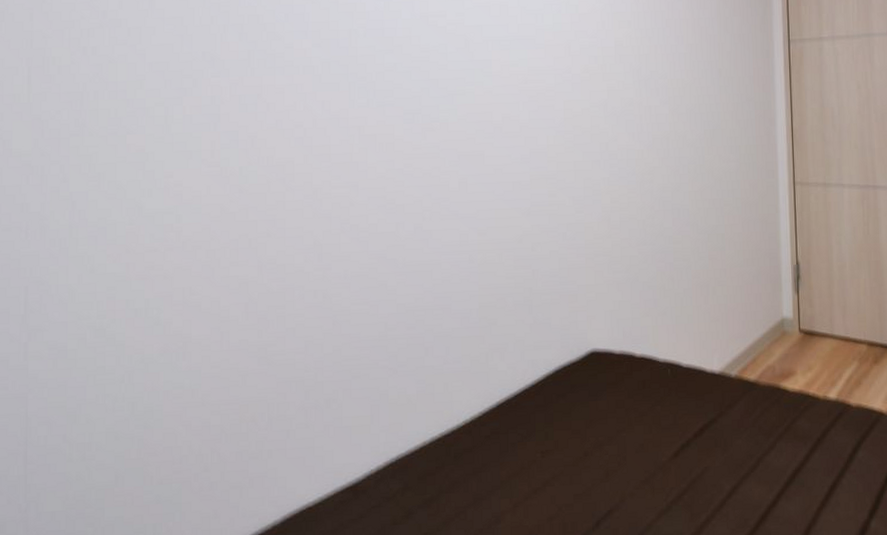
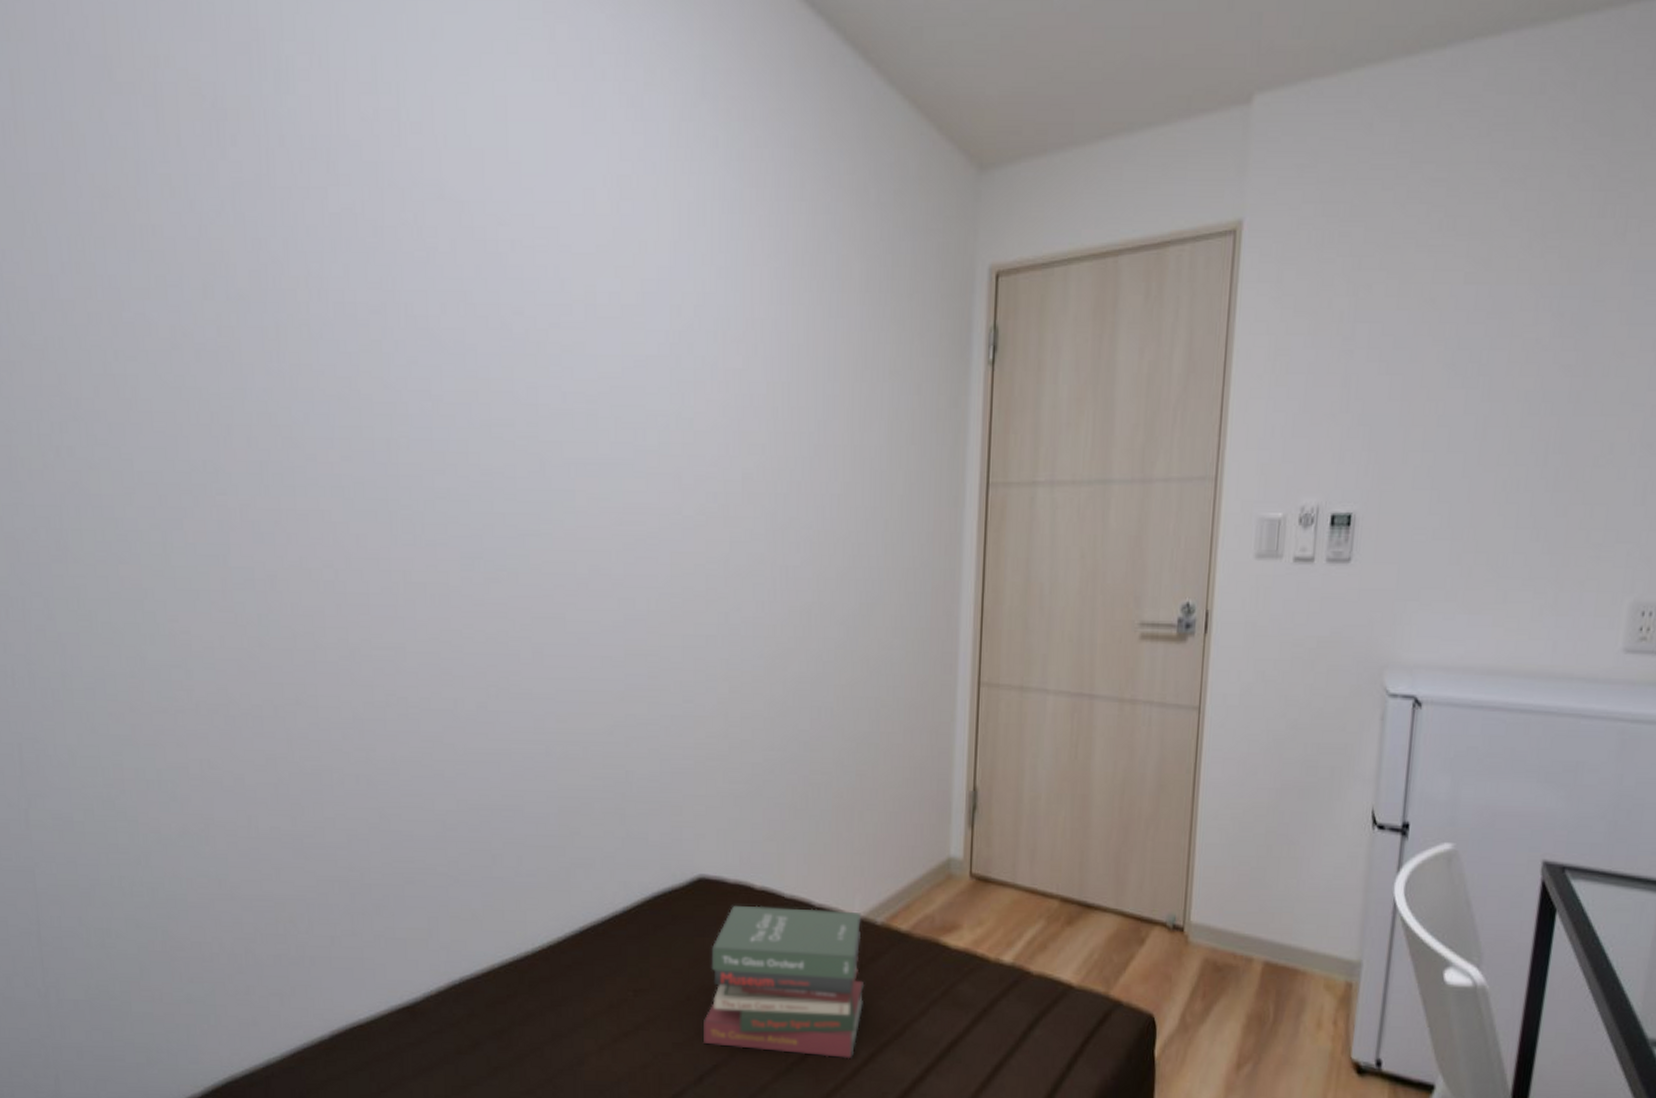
books: none [598,368,725,494] -> present [702,905,865,1059]

